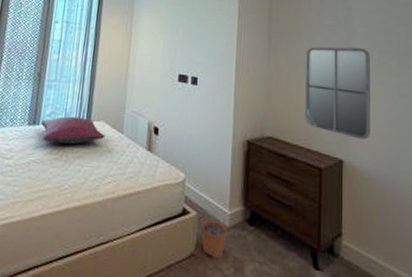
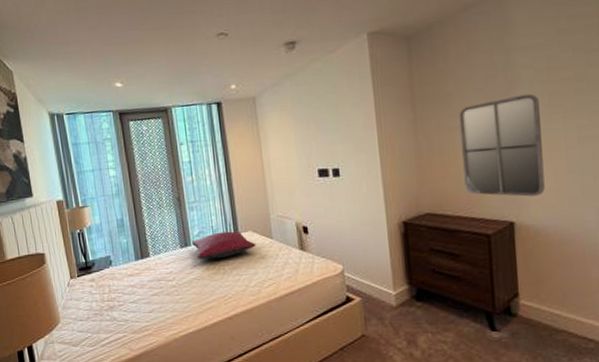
plant pot: present [201,213,227,259] -> none [368,296,395,336]

